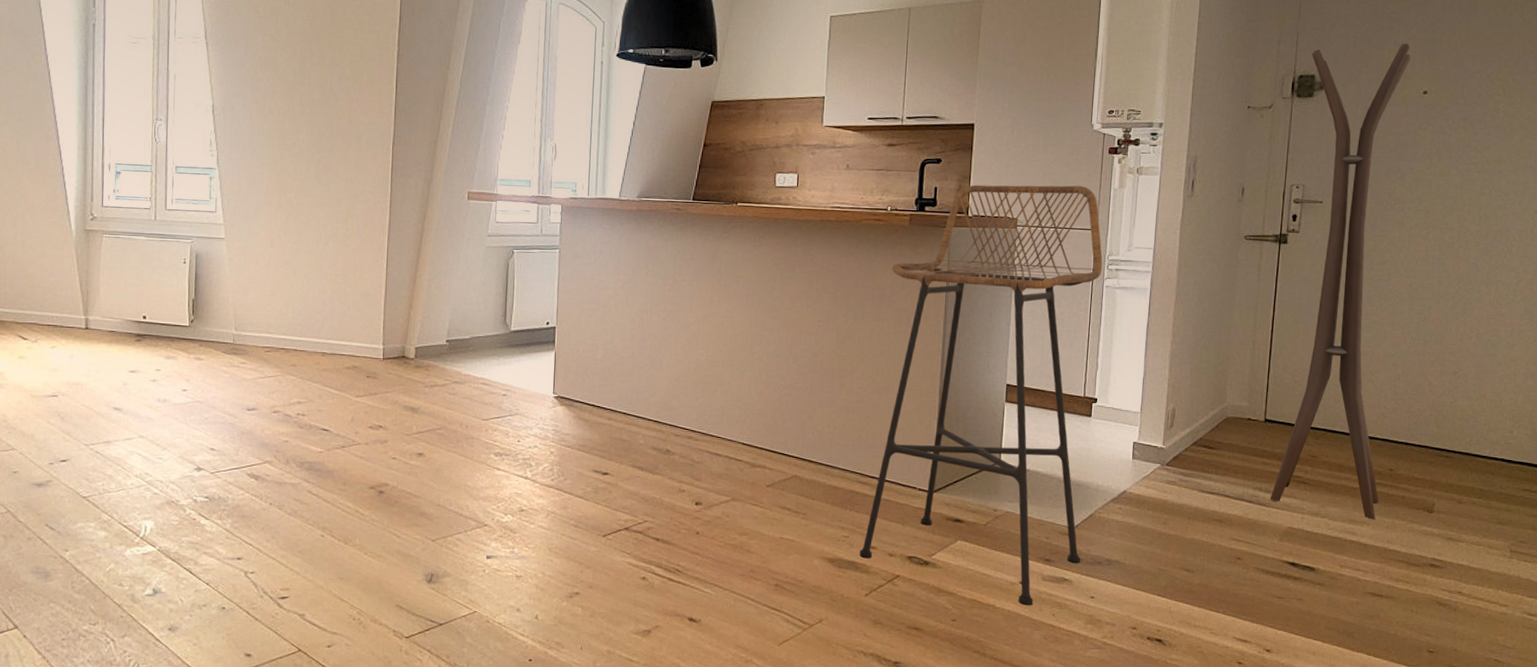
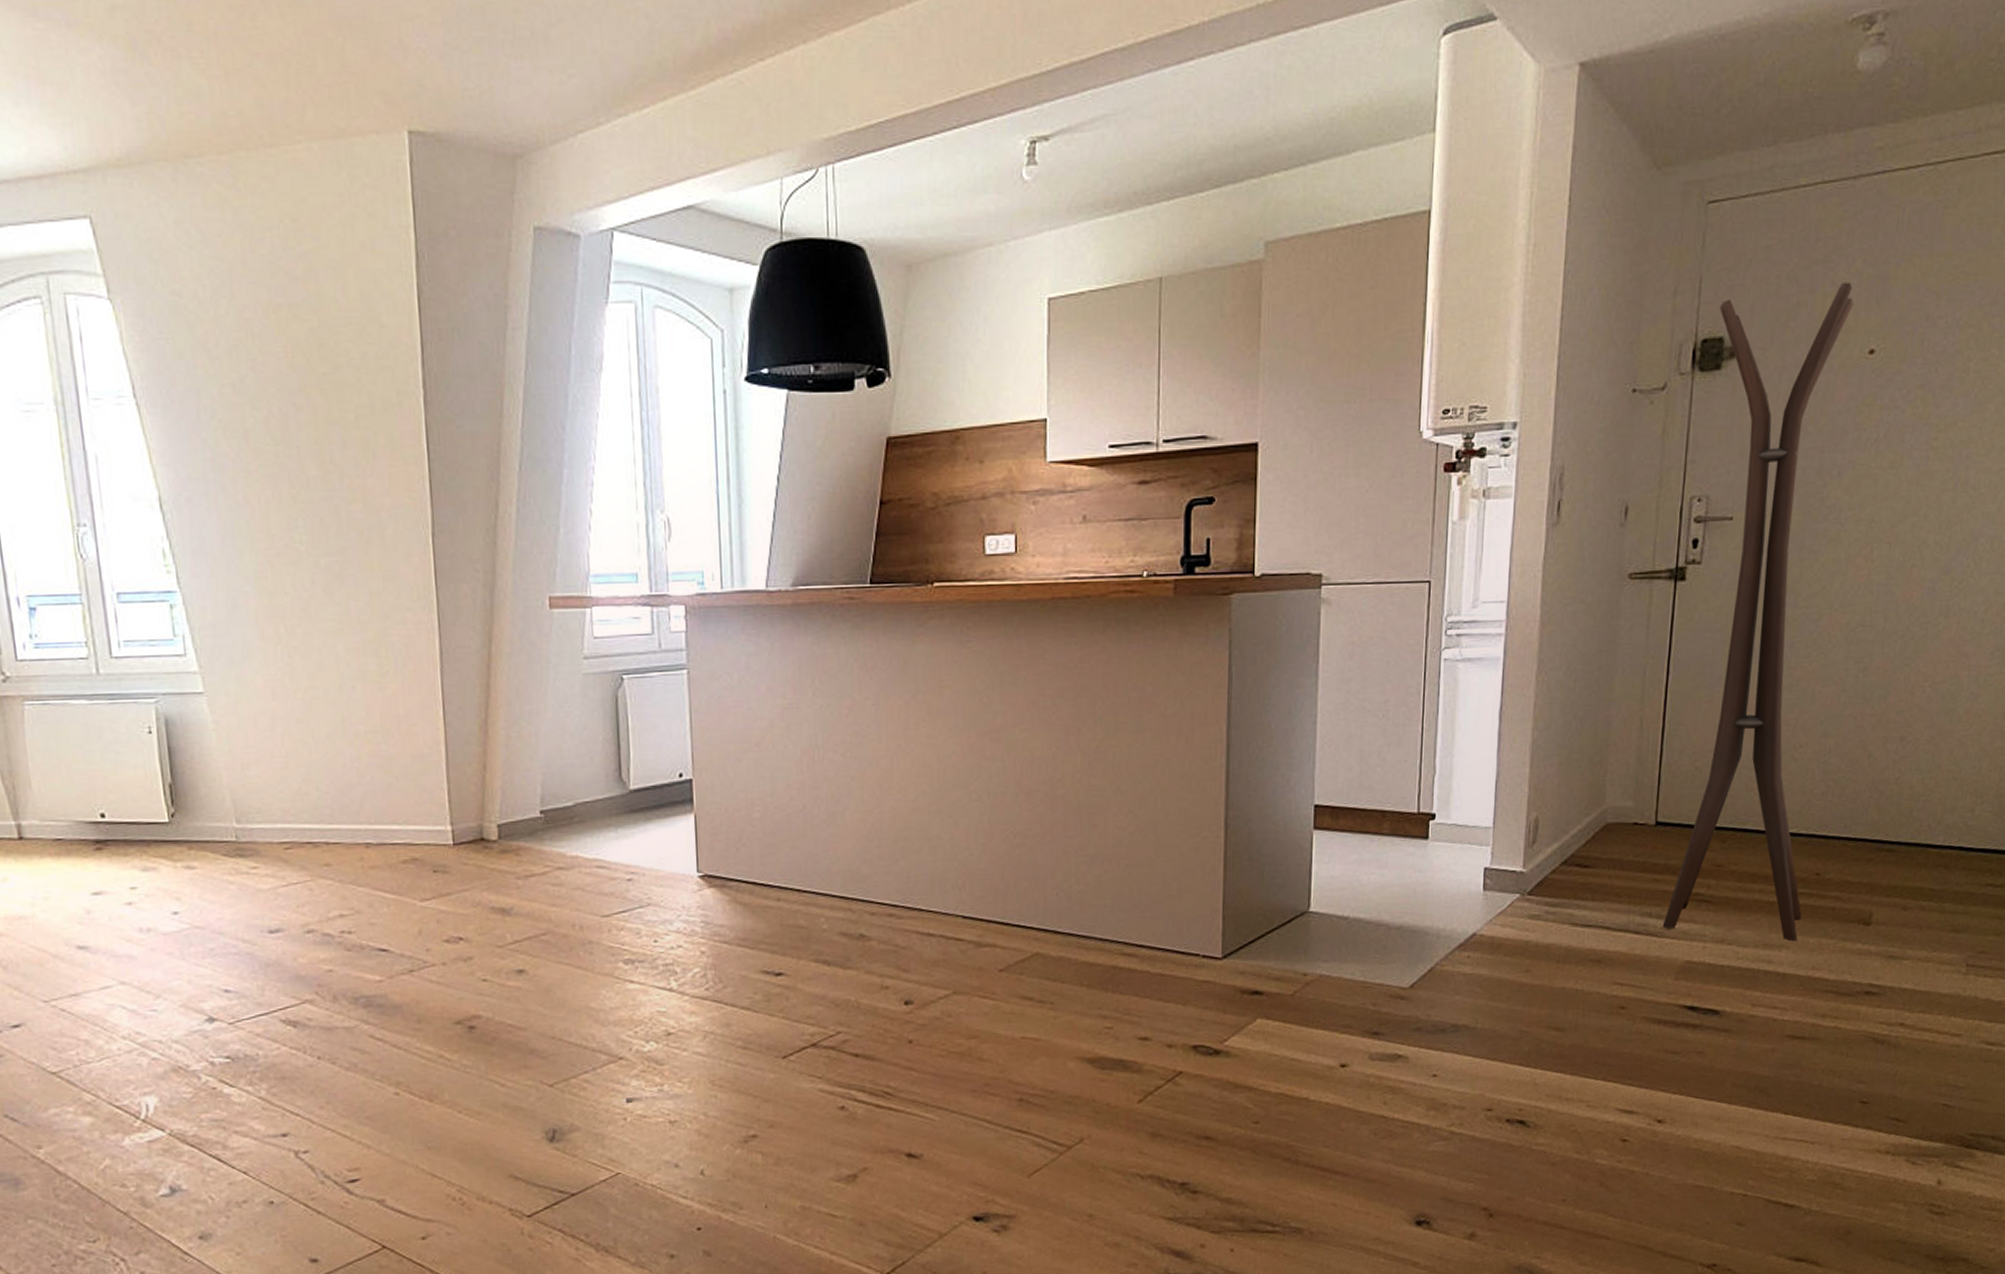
bar stool: present [859,184,1103,606] -> none [1128,521,1439,1095]

